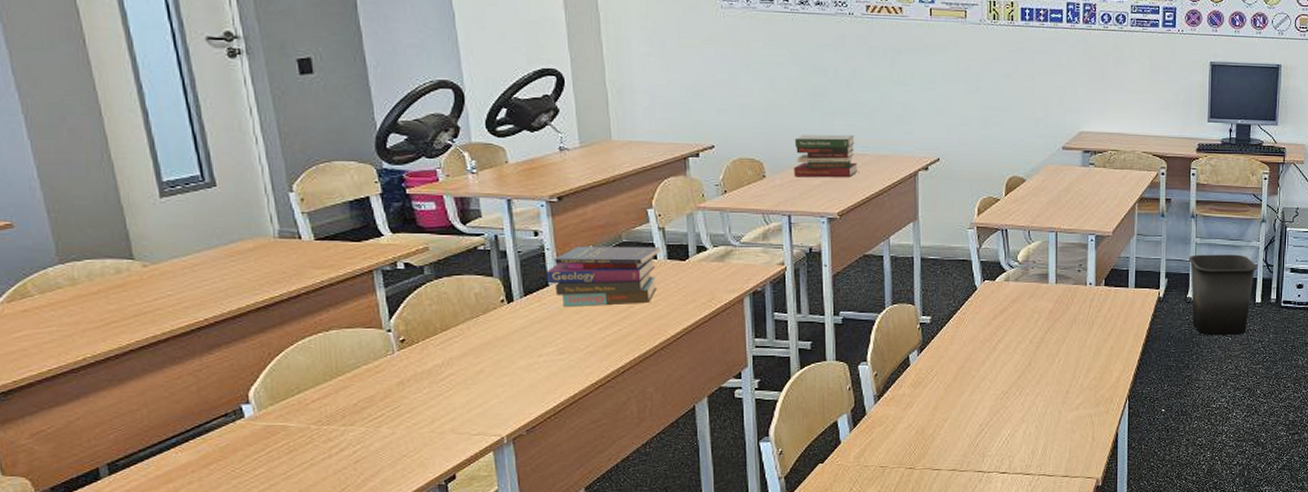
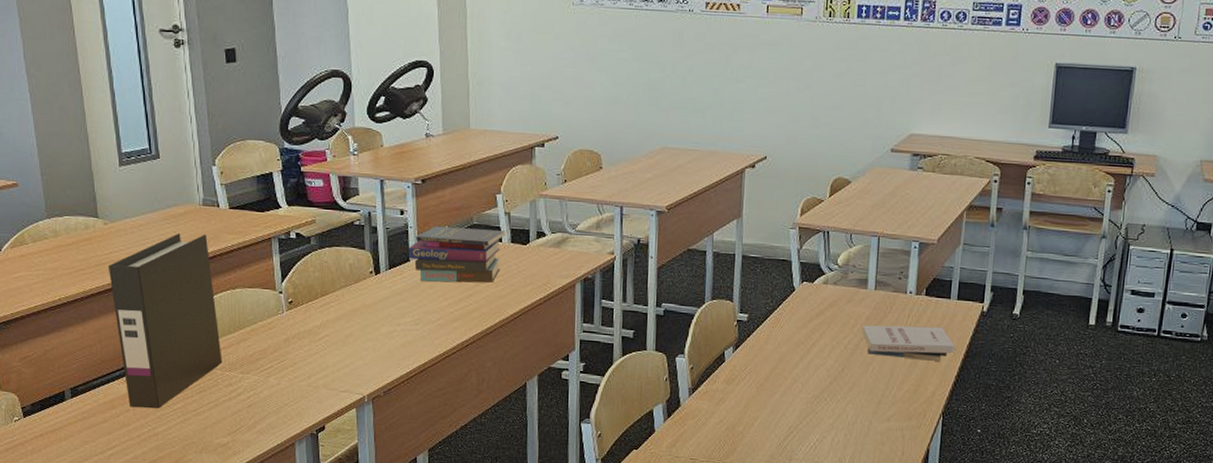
binder: none [151,270,317,479] -> present [107,233,222,408]
books: present [793,134,858,178] -> none [628,129,688,172]
books: none [1045,315,1135,348] -> present [861,325,955,361]
waste bin: present [1189,254,1257,335] -> none [1017,268,1093,358]

